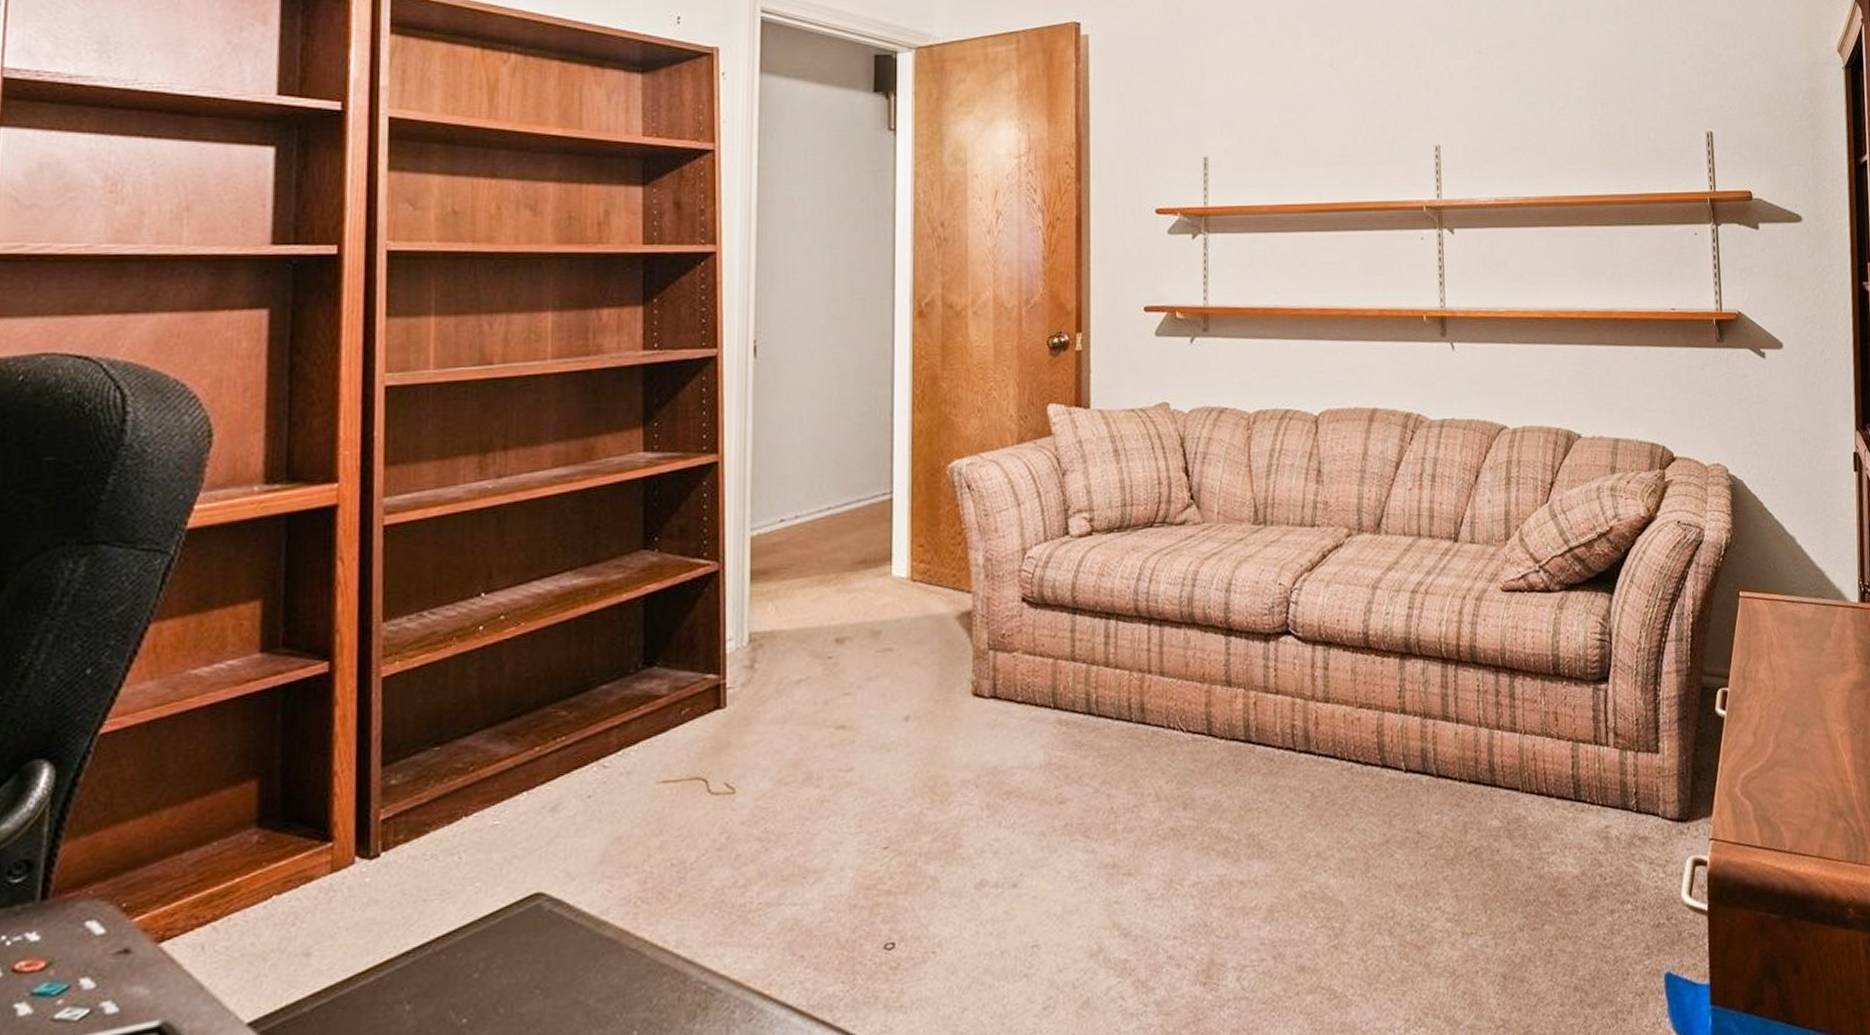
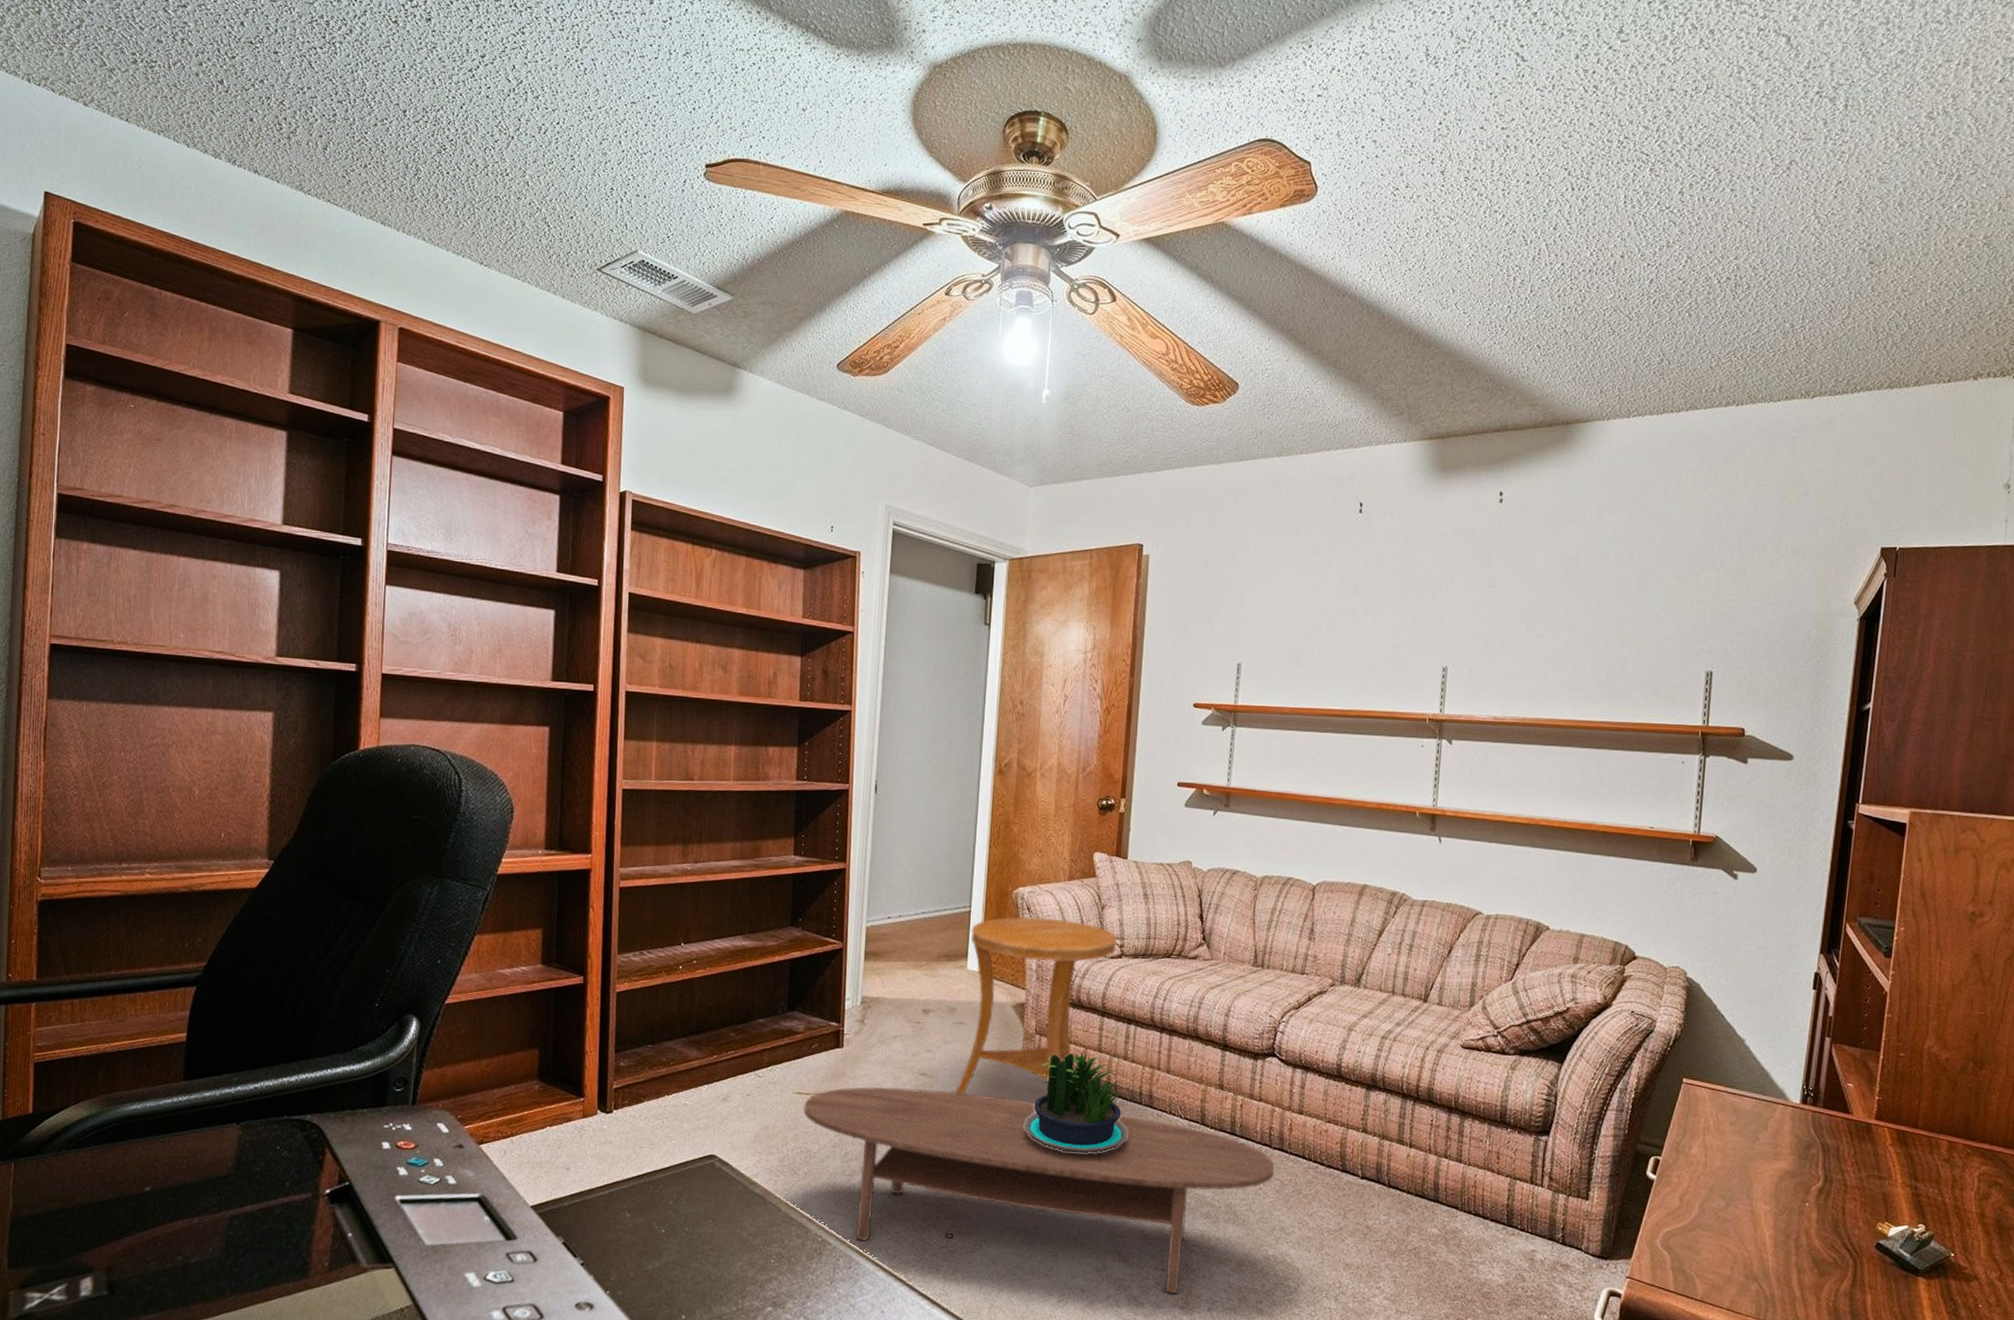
coffee table: none [673,739,1302,978] -> present [804,1086,1274,1295]
side table: none [884,495,1085,747] -> present [954,916,1117,1094]
potted plant: none [982,665,1118,802] -> present [1024,1052,1128,1154]

